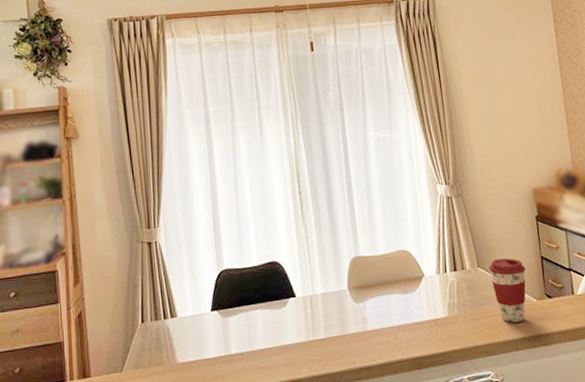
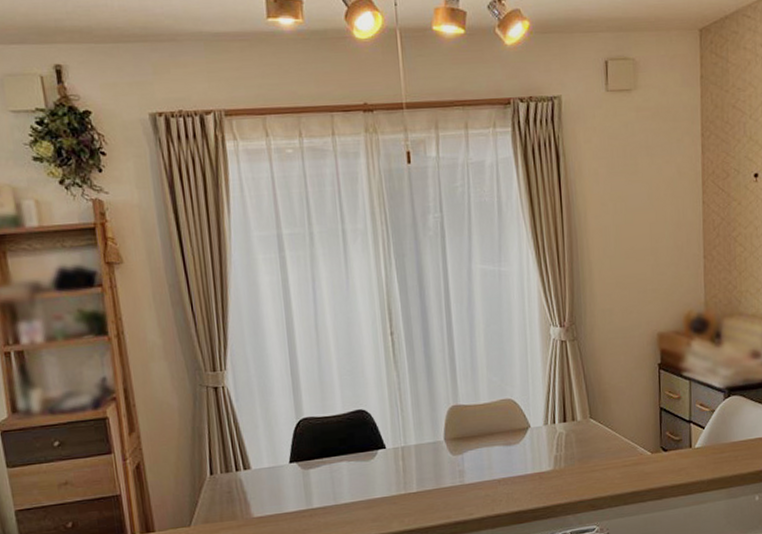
coffee cup: present [489,258,526,323] -> none [602,409,642,477]

